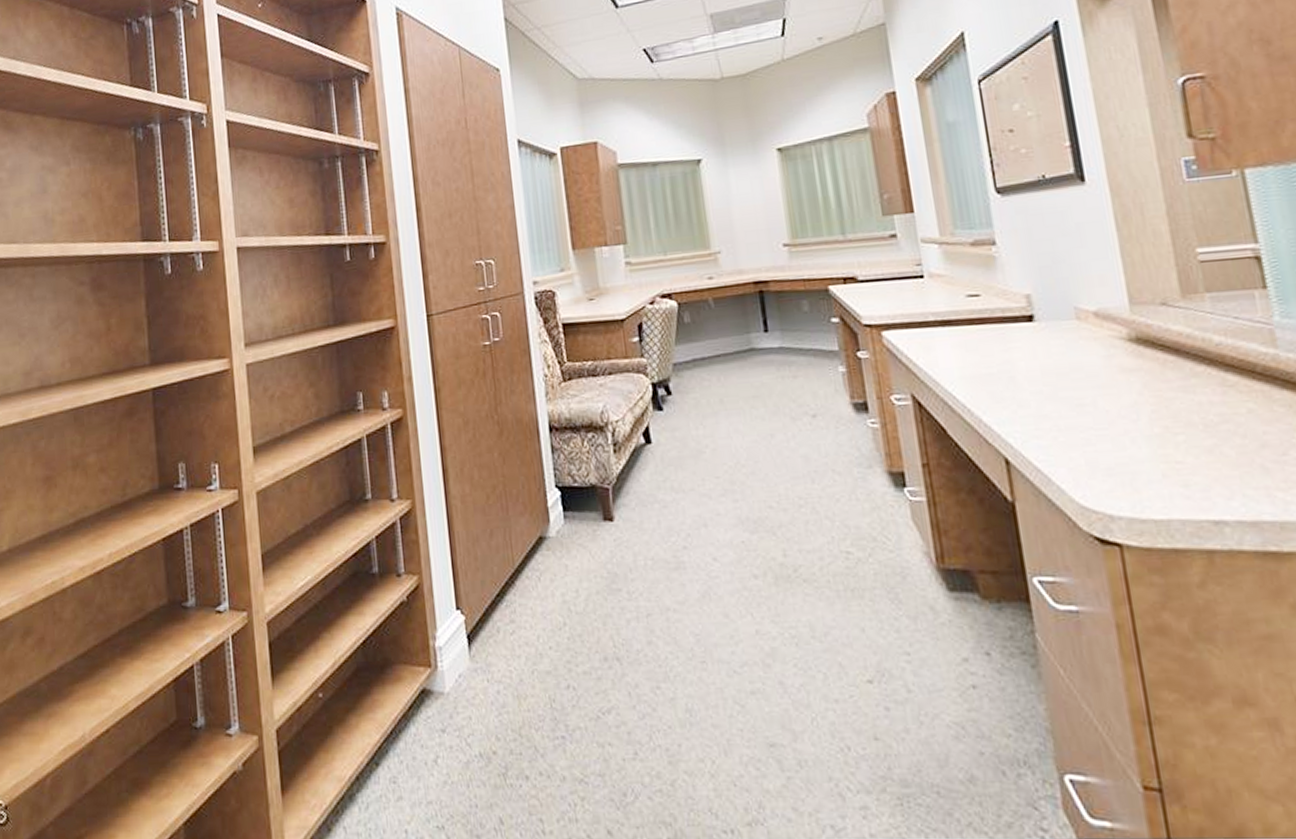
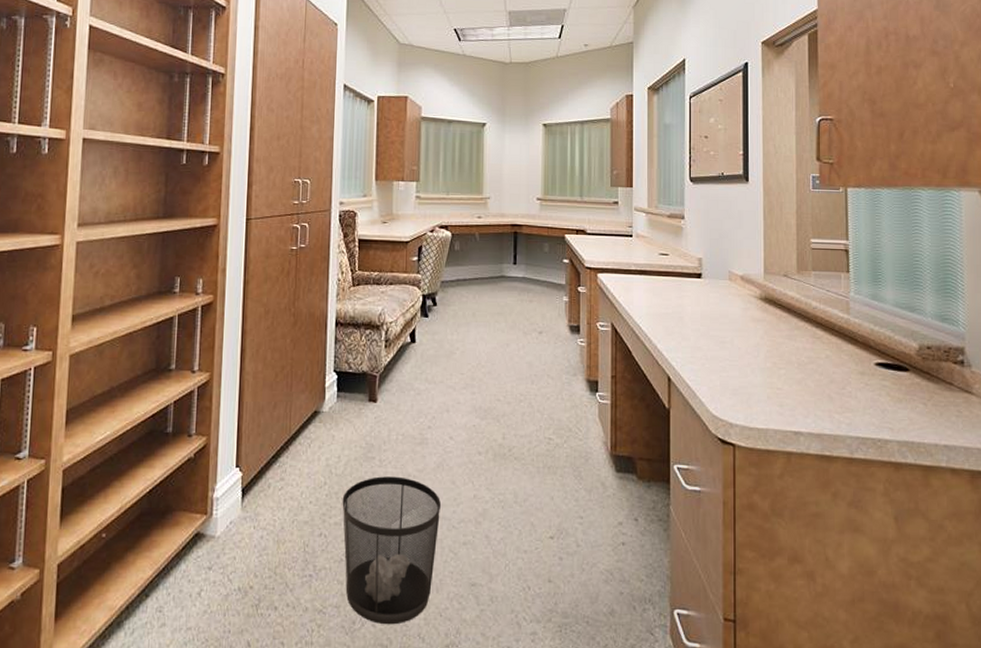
waste bin: none [588,611,718,797] -> present [342,476,441,625]

